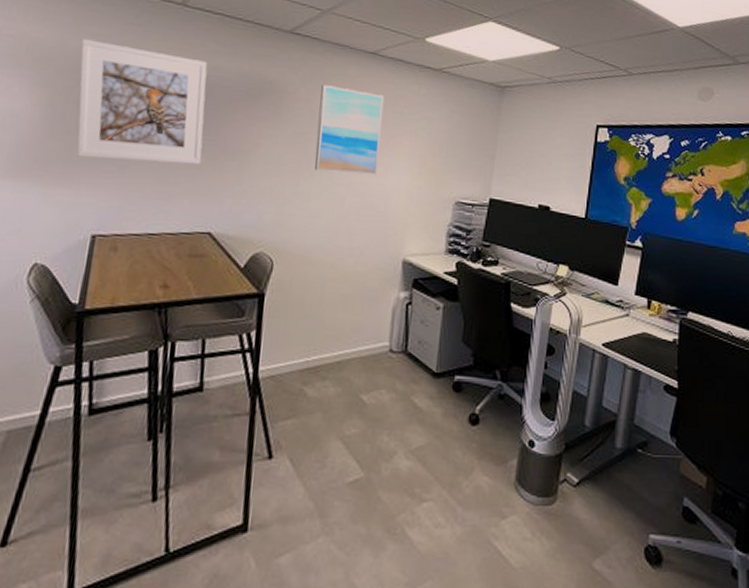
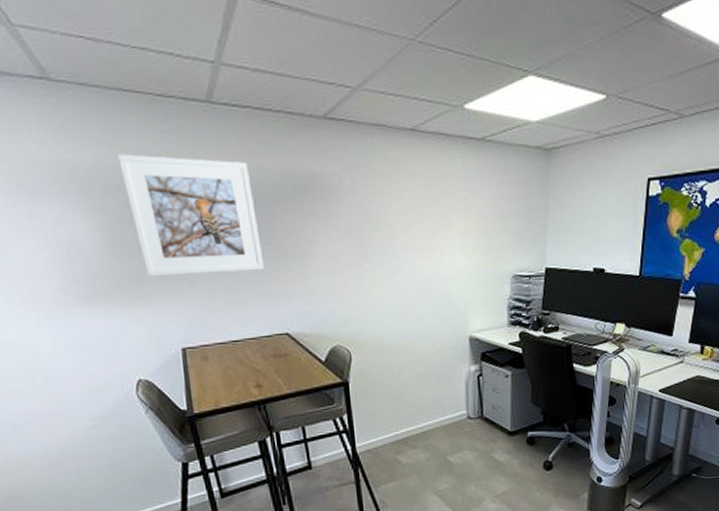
wall art: present [314,85,384,175] -> none [366,171,434,261]

